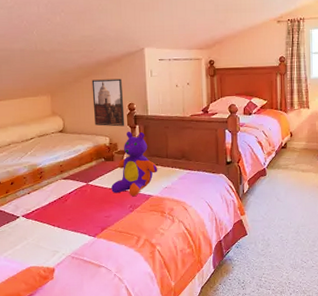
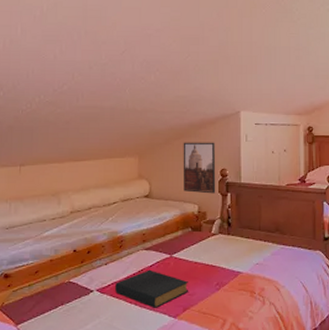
hardback book: none [38,196,106,229] -> present [114,269,189,308]
stuffed bear: present [111,131,158,197] -> none [197,199,249,273]

